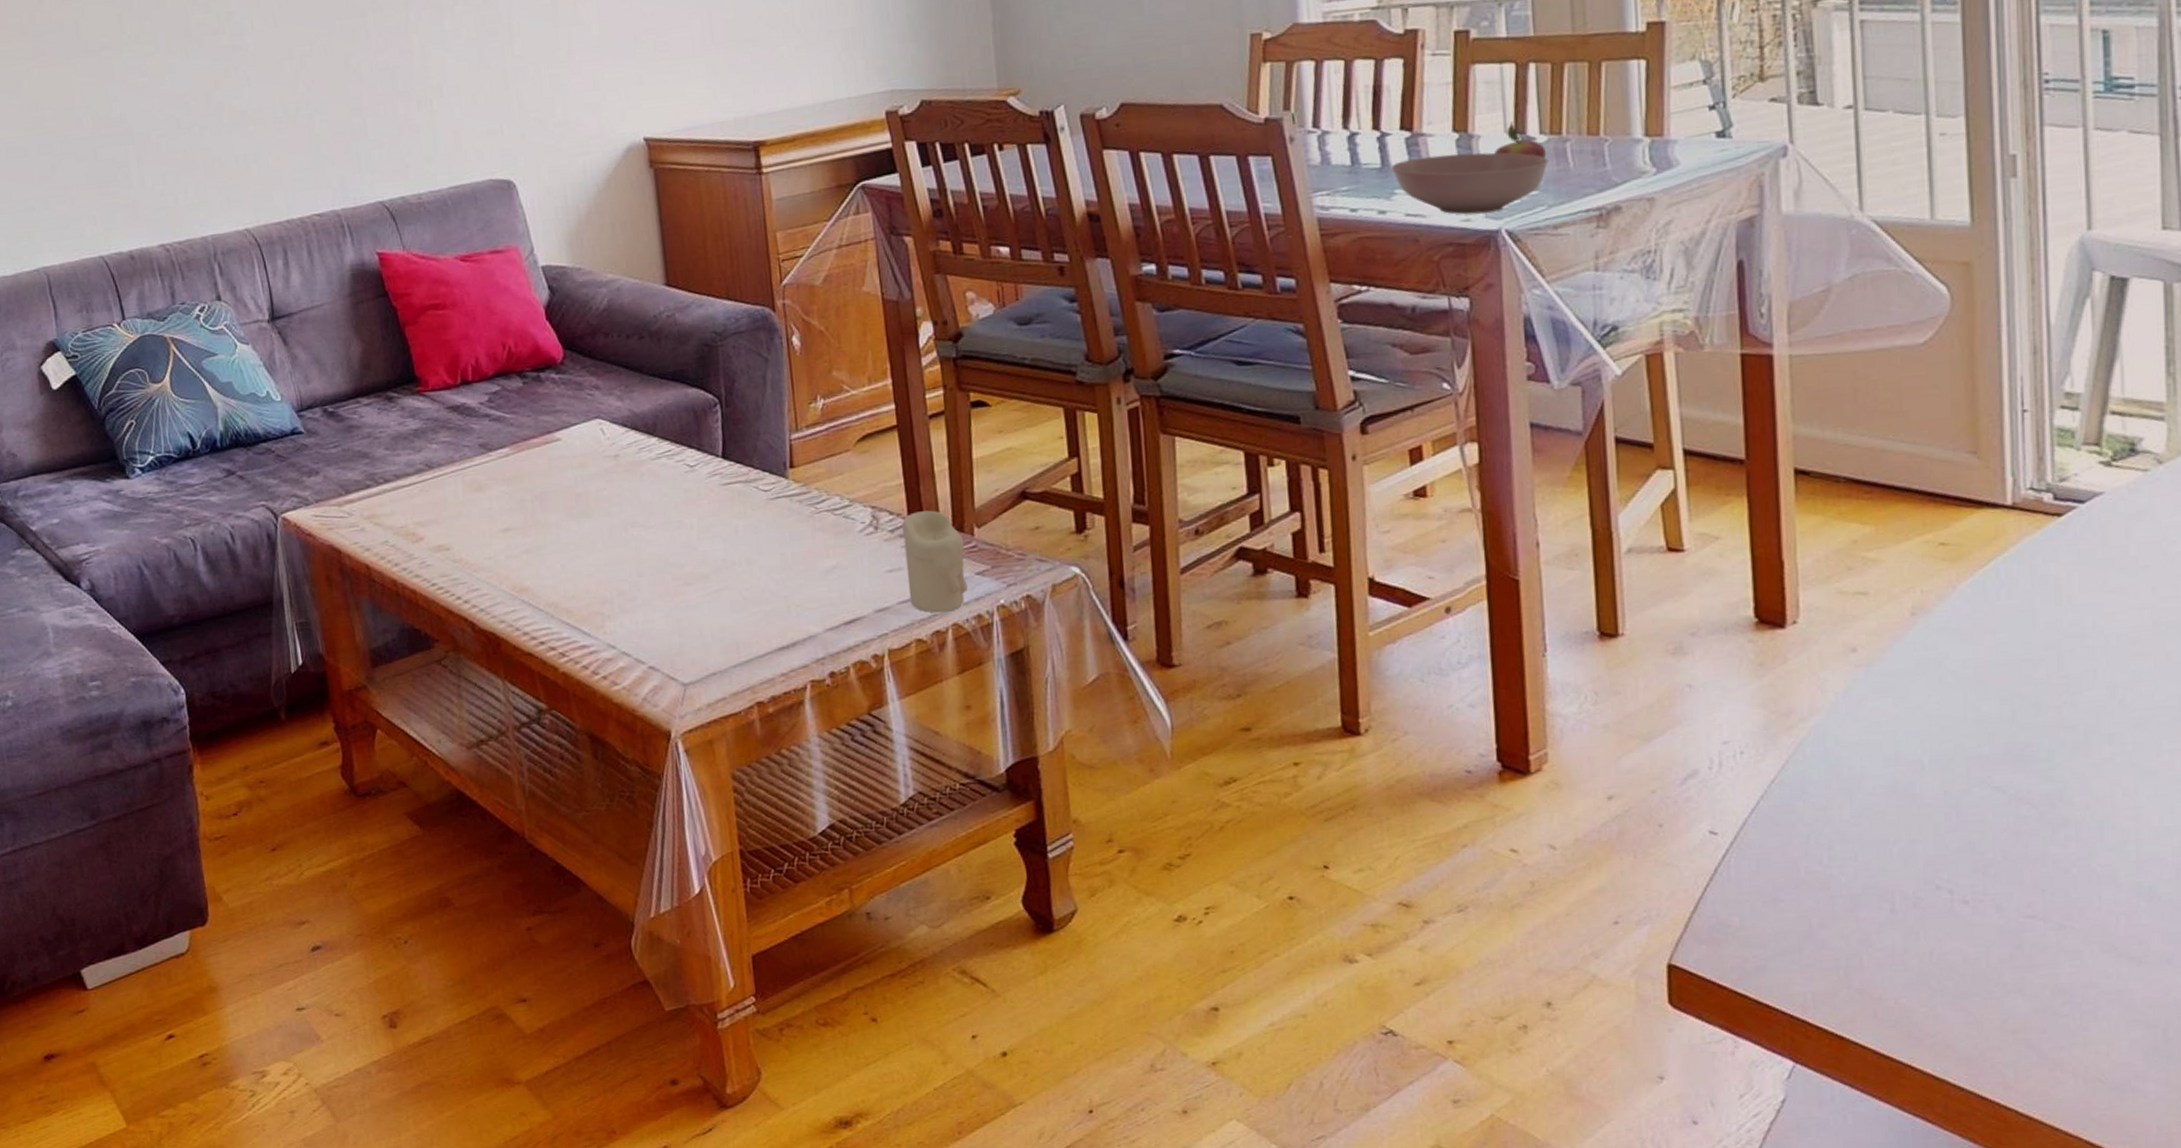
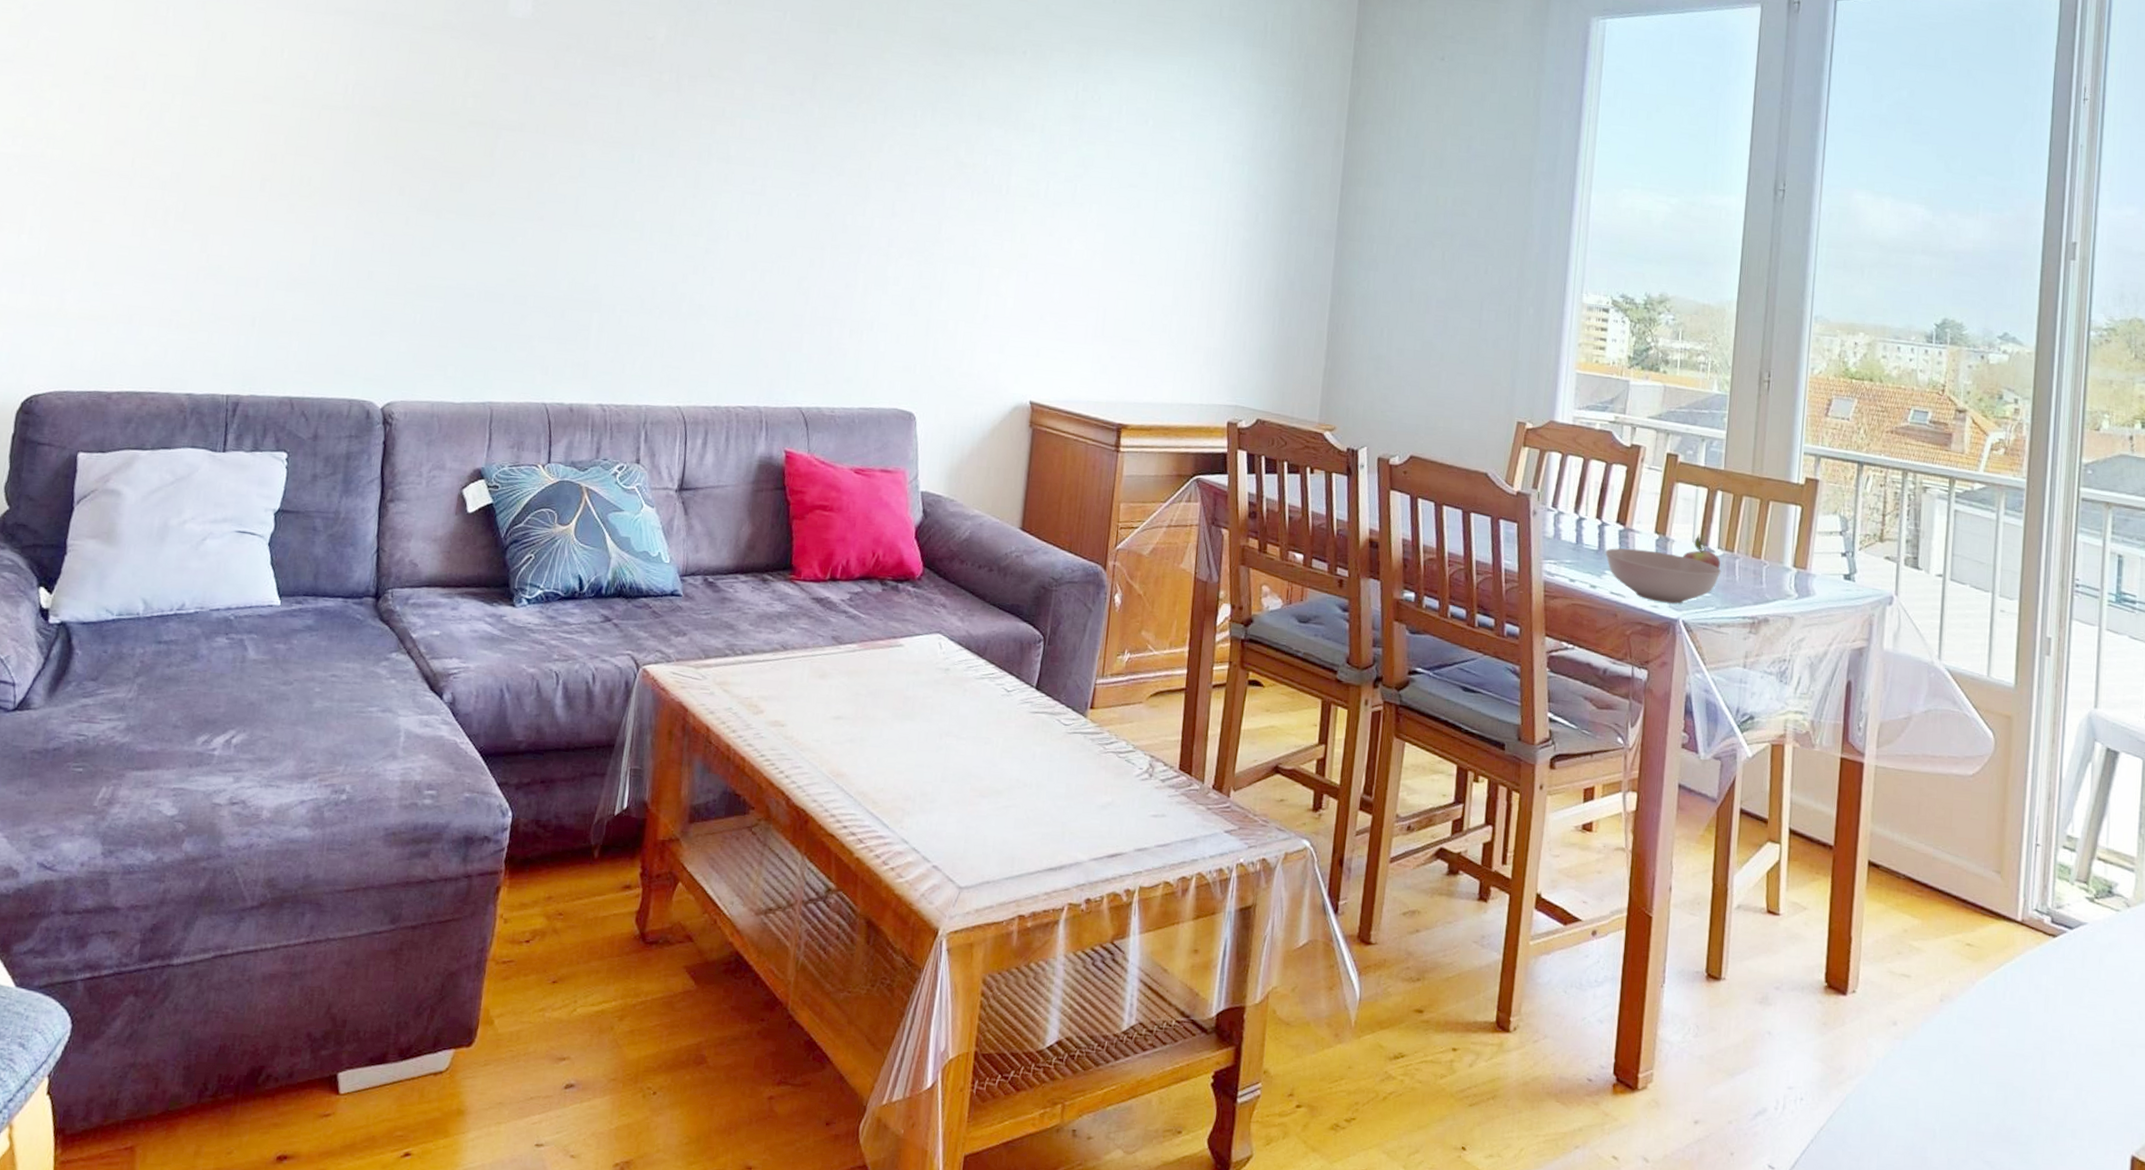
candle: present [902,510,969,613] -> none [1166,767,1221,862]

